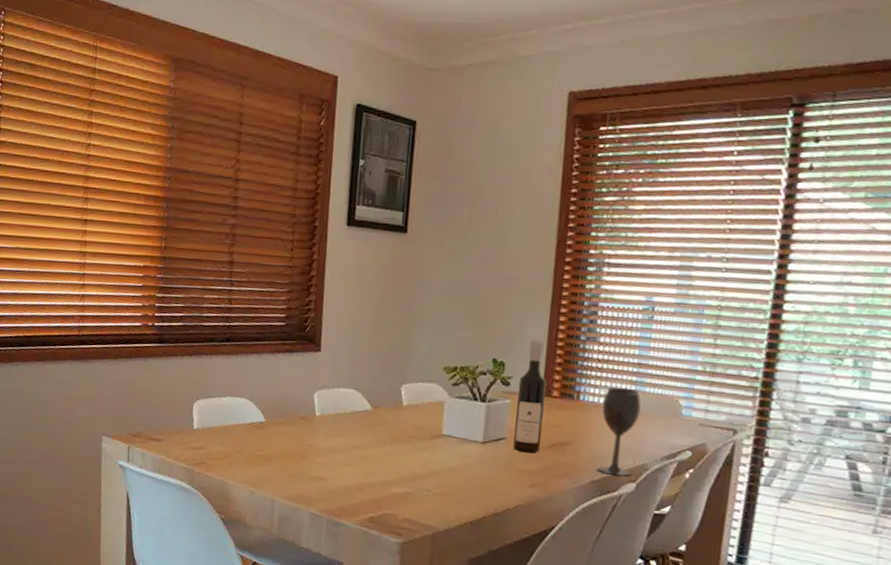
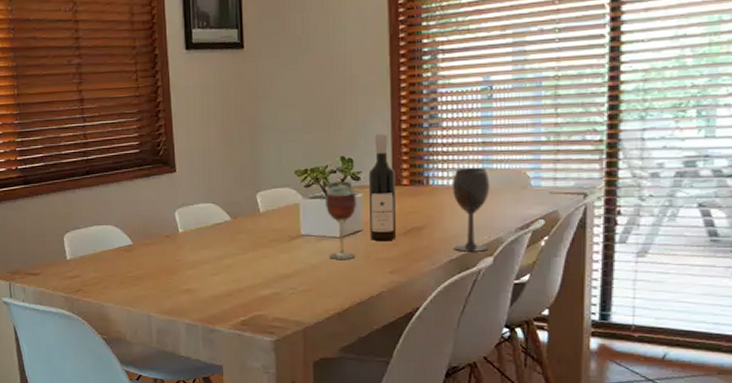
wineglass: none [468,383,504,467] -> present [326,181,356,259]

